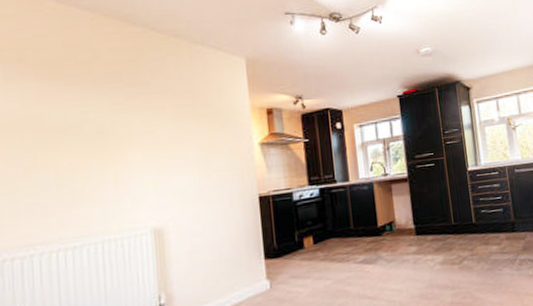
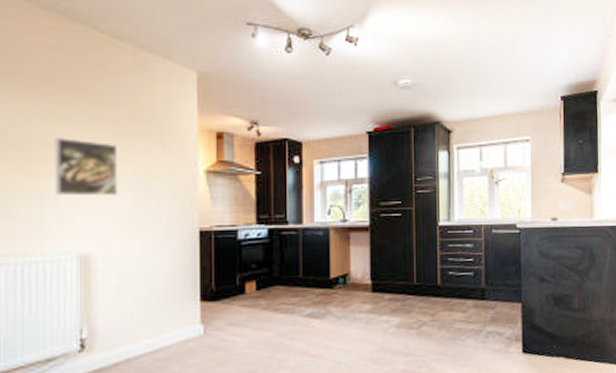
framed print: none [124,126,184,177] -> present [54,138,118,196]

